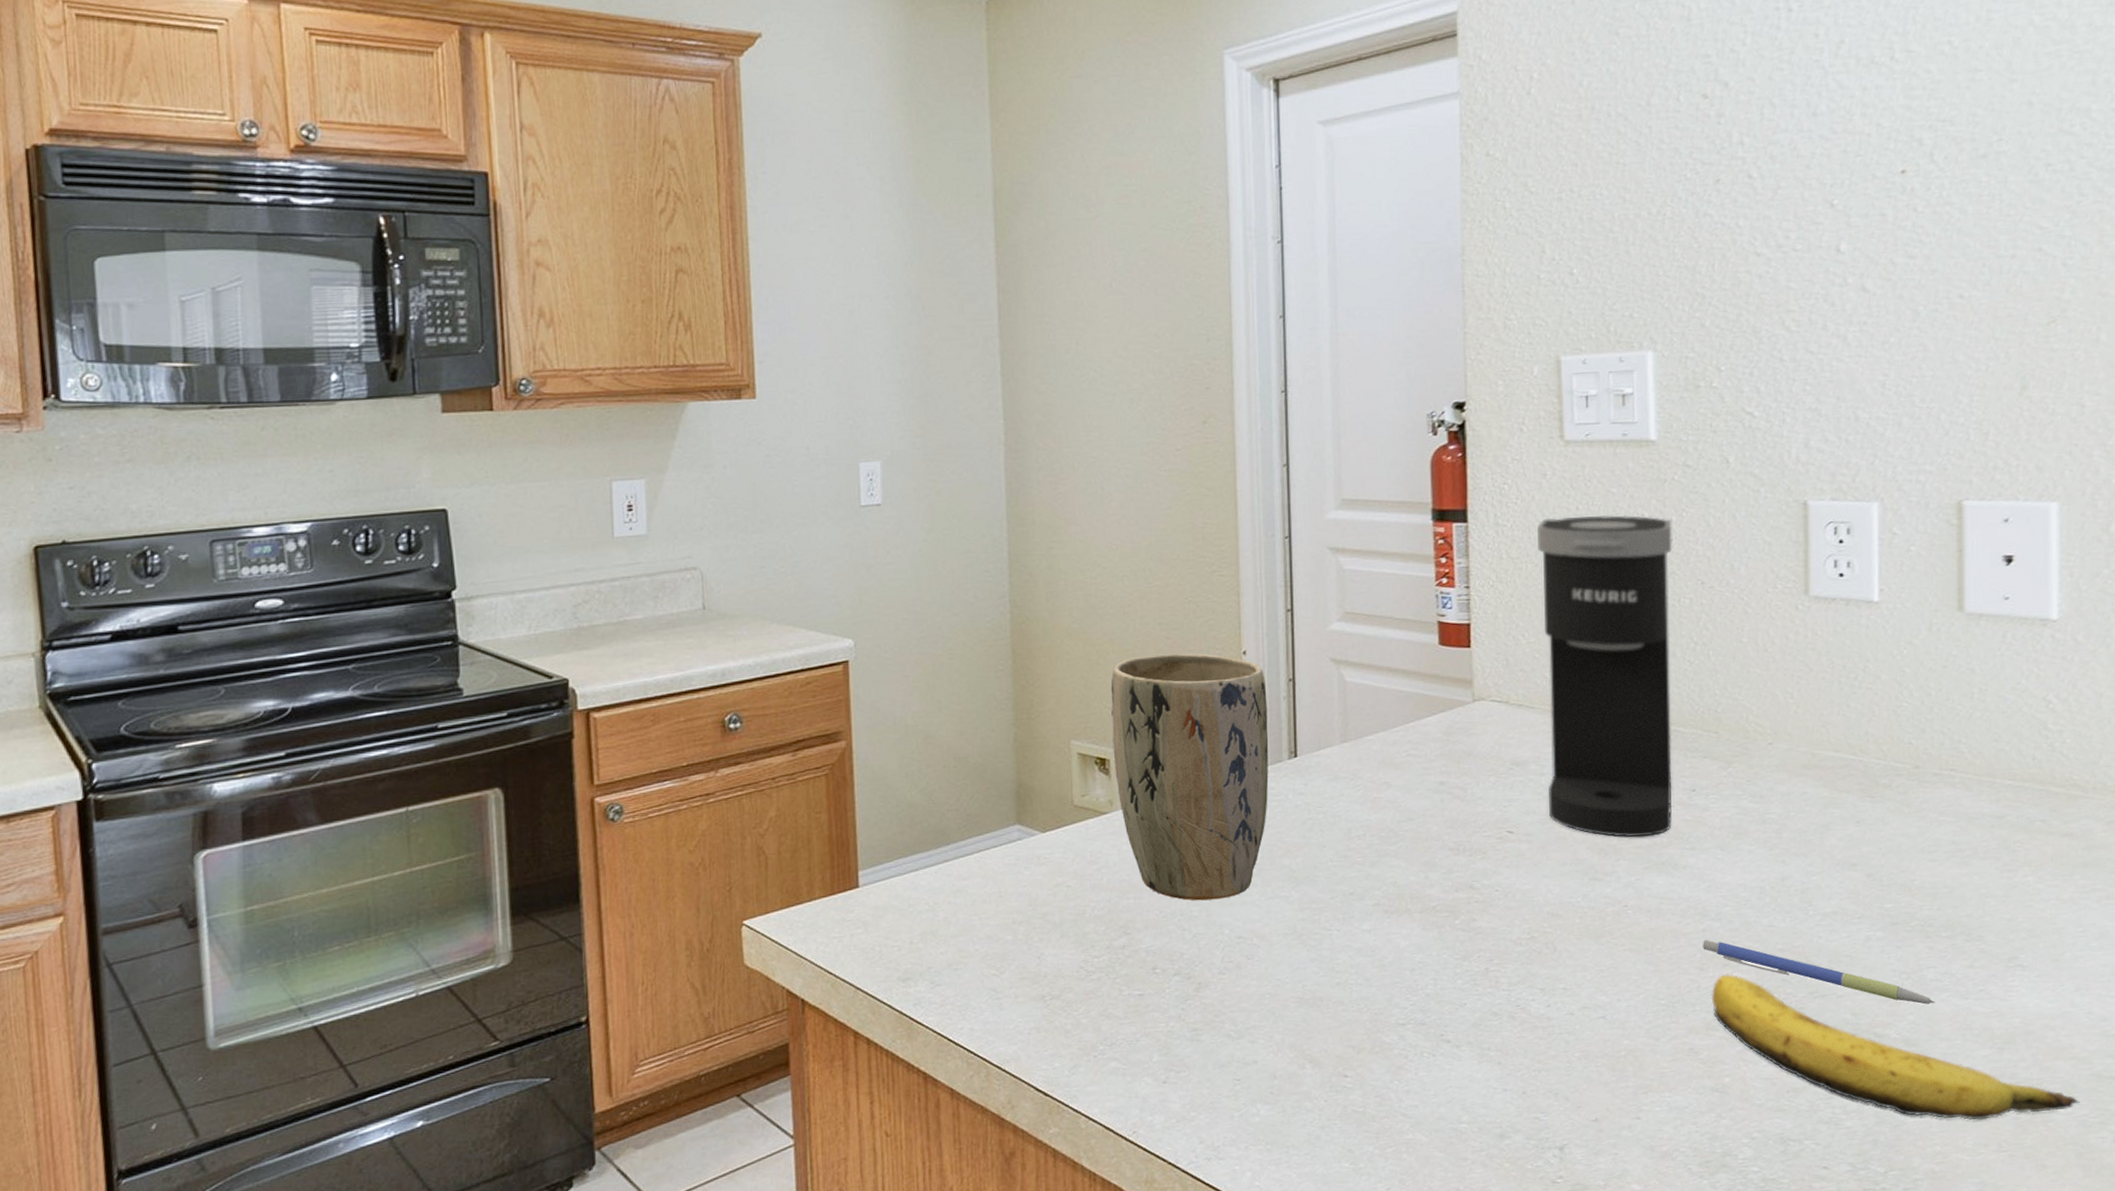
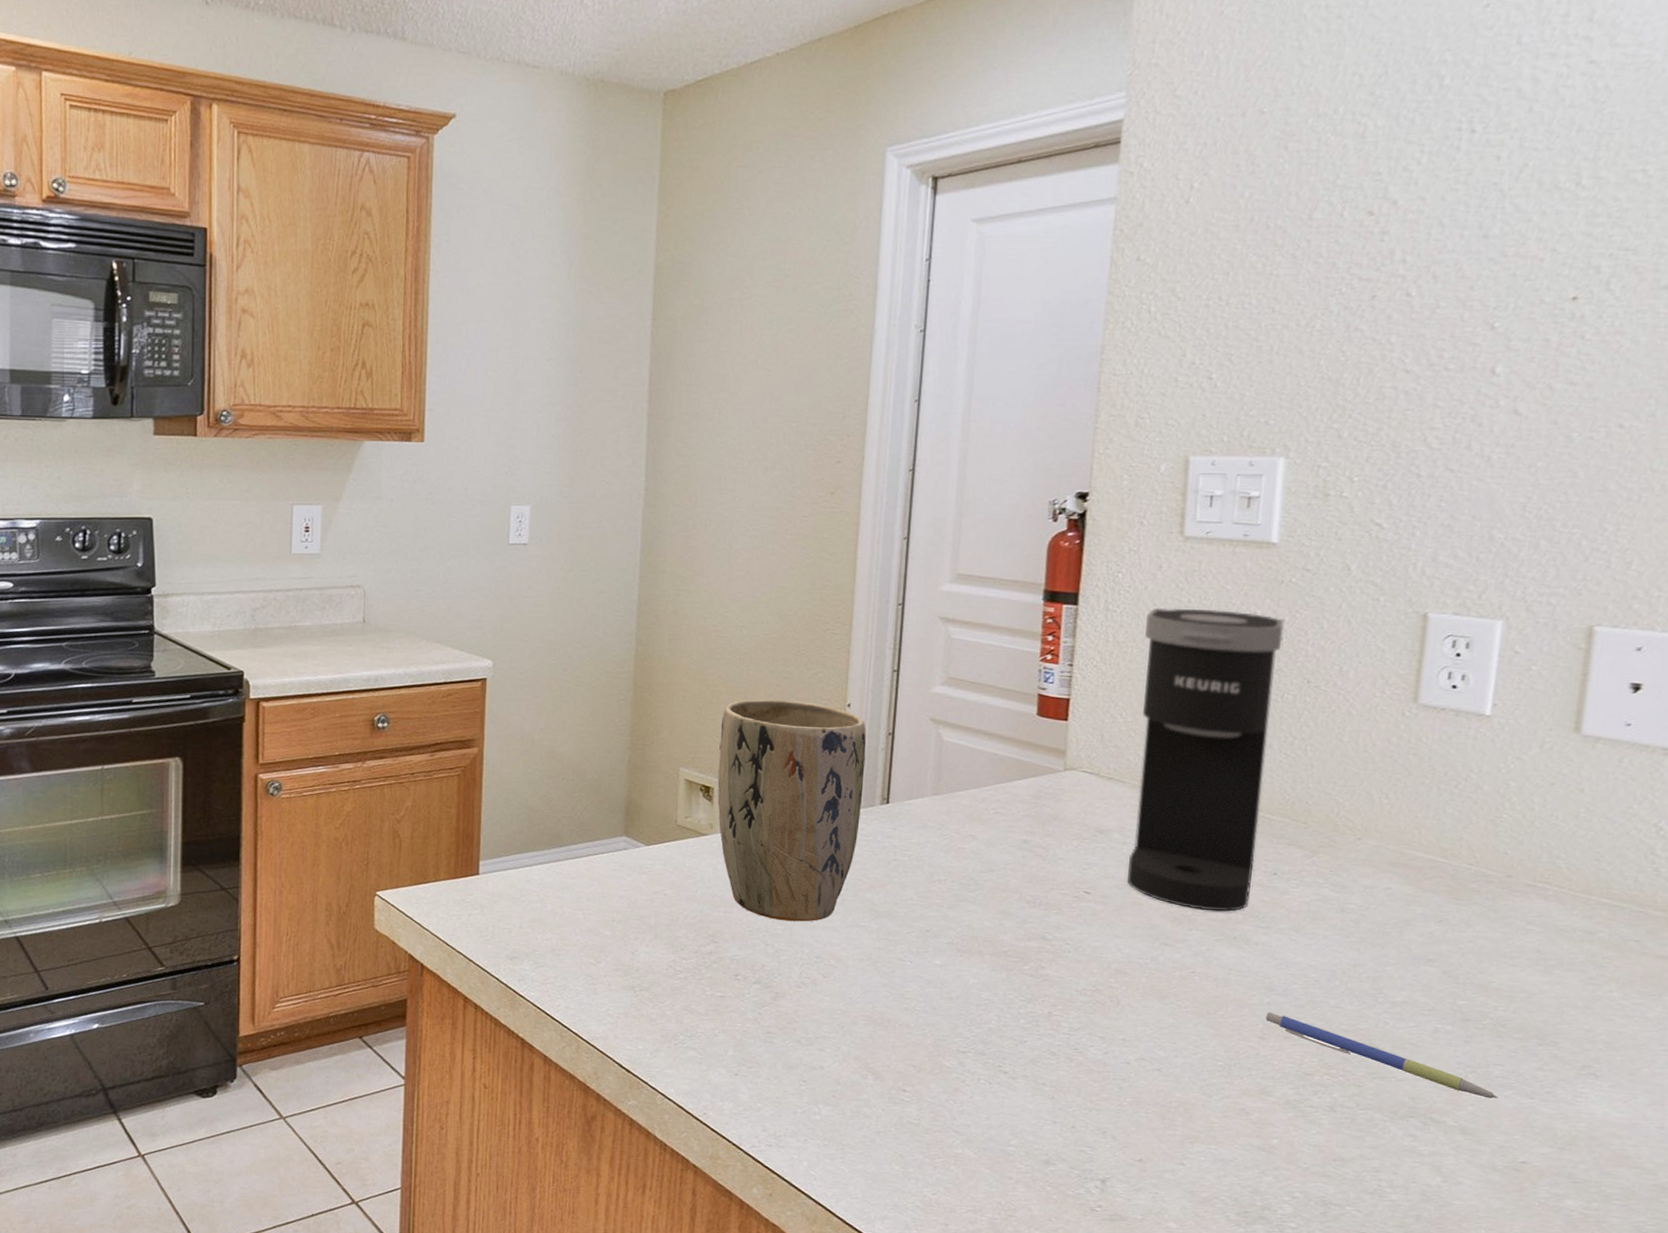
banana: present [1711,974,2080,1120] -> none [1268,1045,1638,1214]

